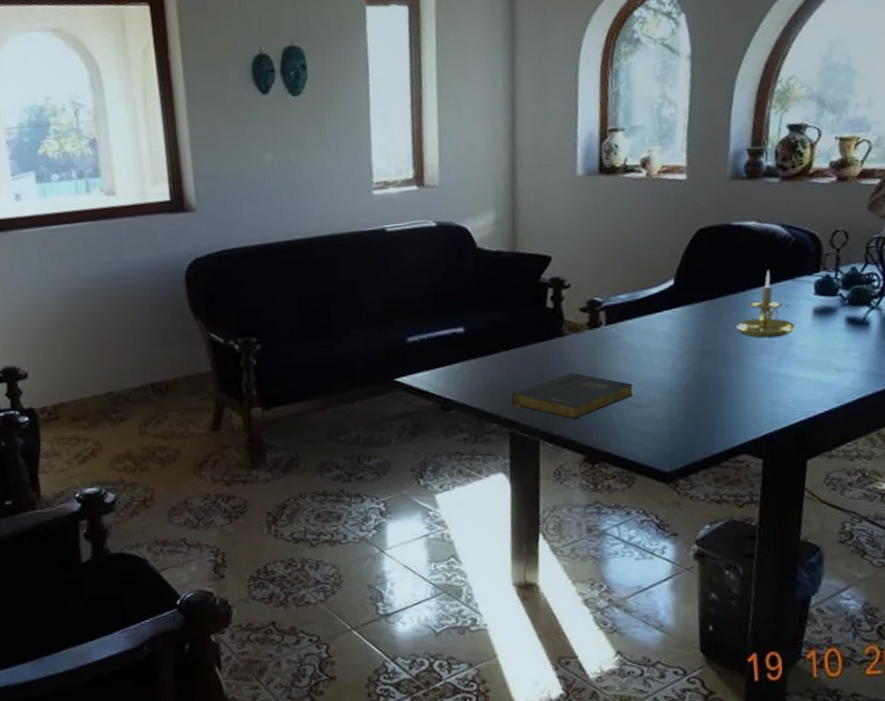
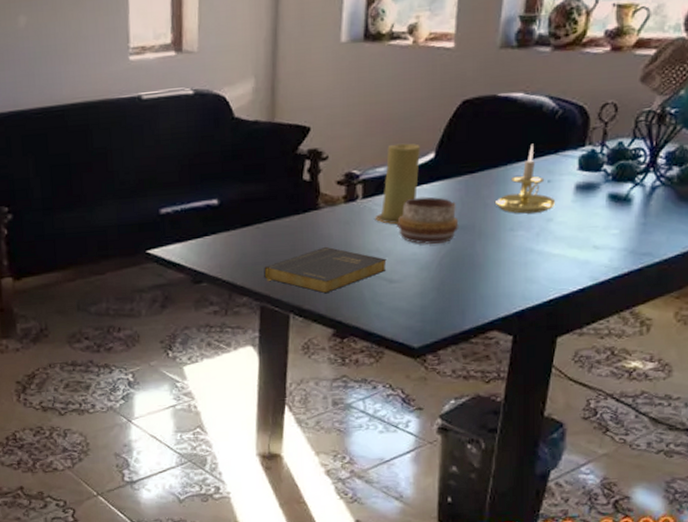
candle: none [619,270,660,350] -> present [375,143,420,224]
decorative bowl: none [641,322,702,369] -> present [397,196,459,244]

